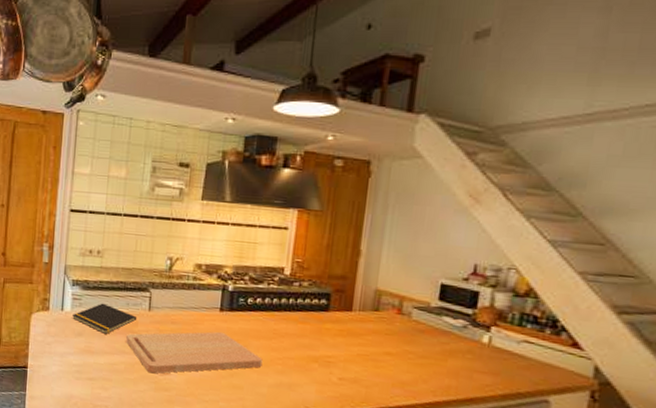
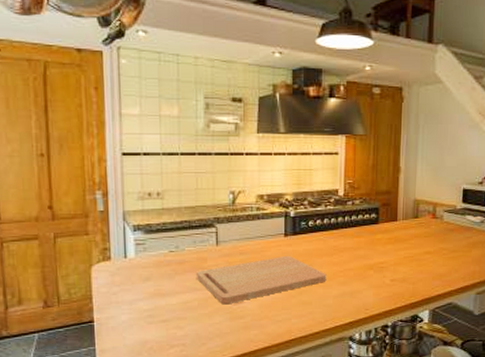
notepad: present [72,303,137,334] -> none [137,244,206,274]

